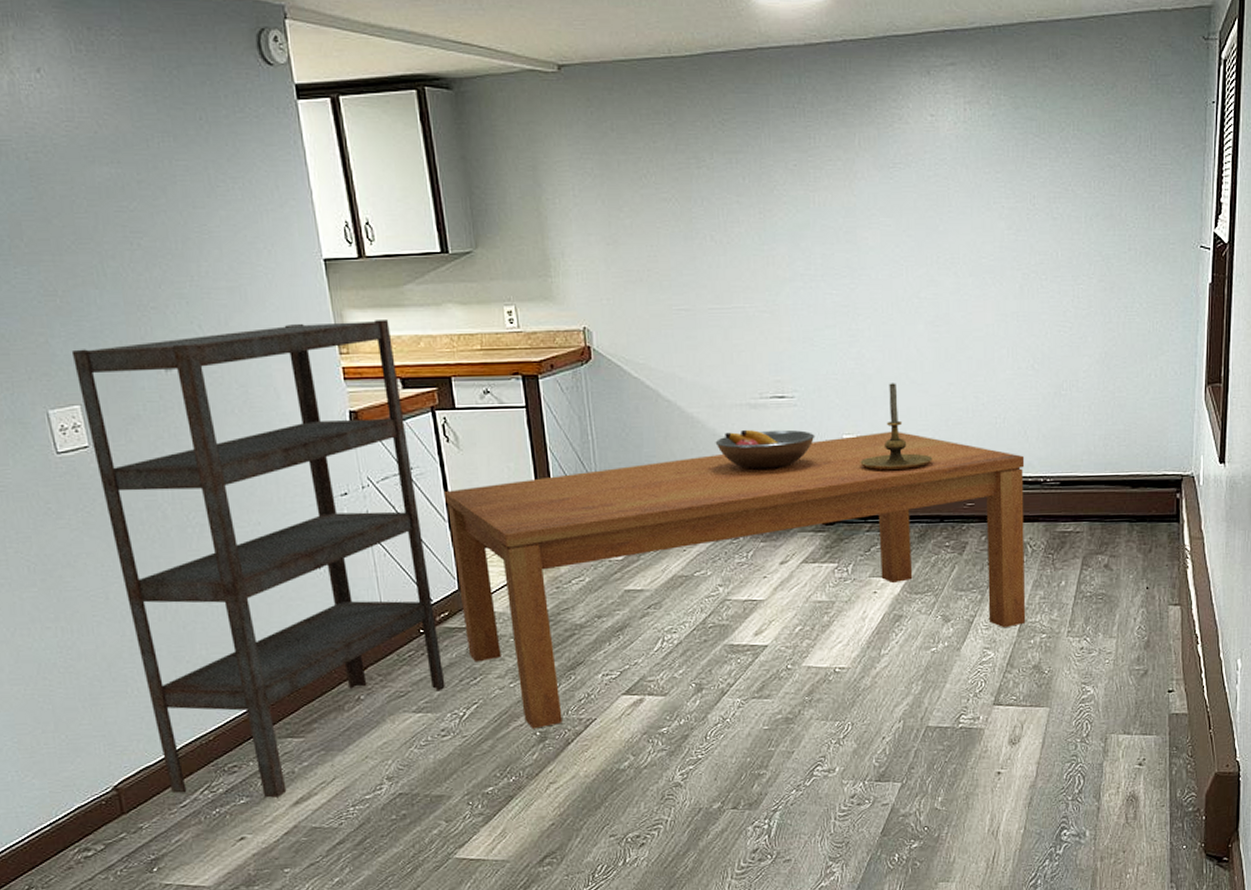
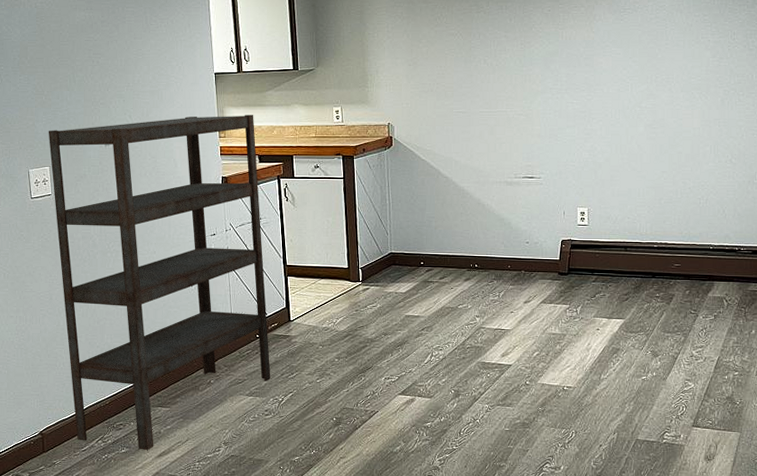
dining table: present [443,431,1025,729] -> none [281,206,723,415]
fruit bowl: present [715,429,815,470] -> none [479,200,556,231]
candle holder: present [860,383,933,471] -> none [590,170,648,236]

